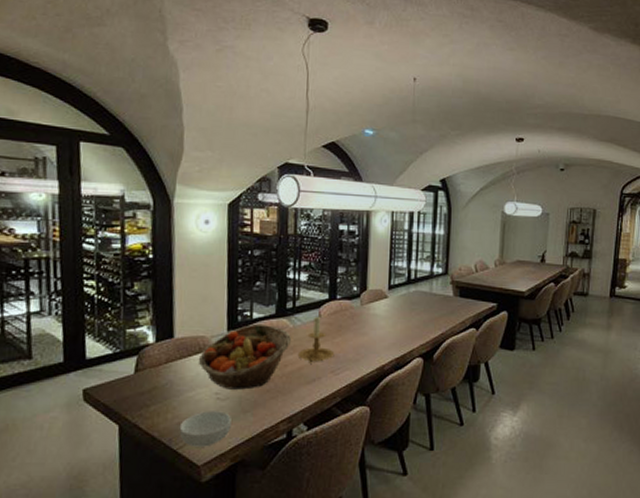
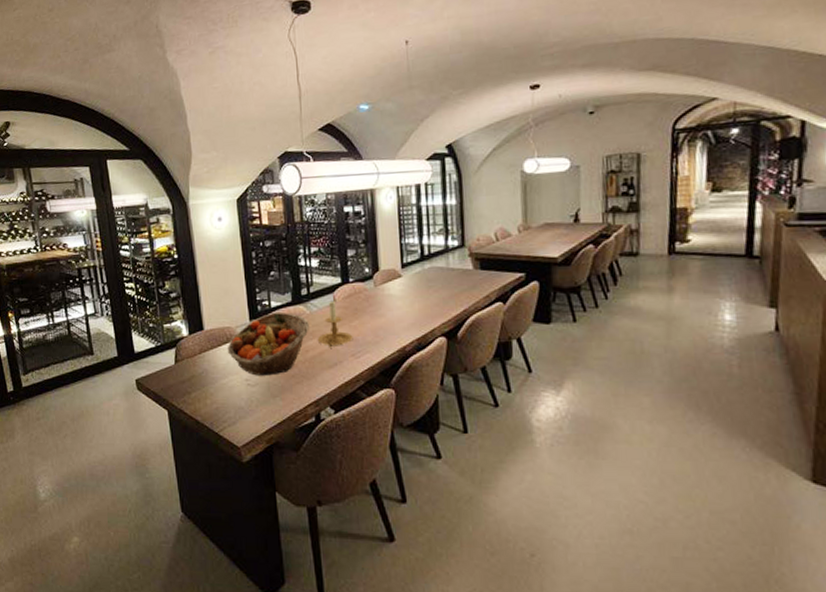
cereal bowl: present [179,411,231,447] -> none [218,396,263,430]

